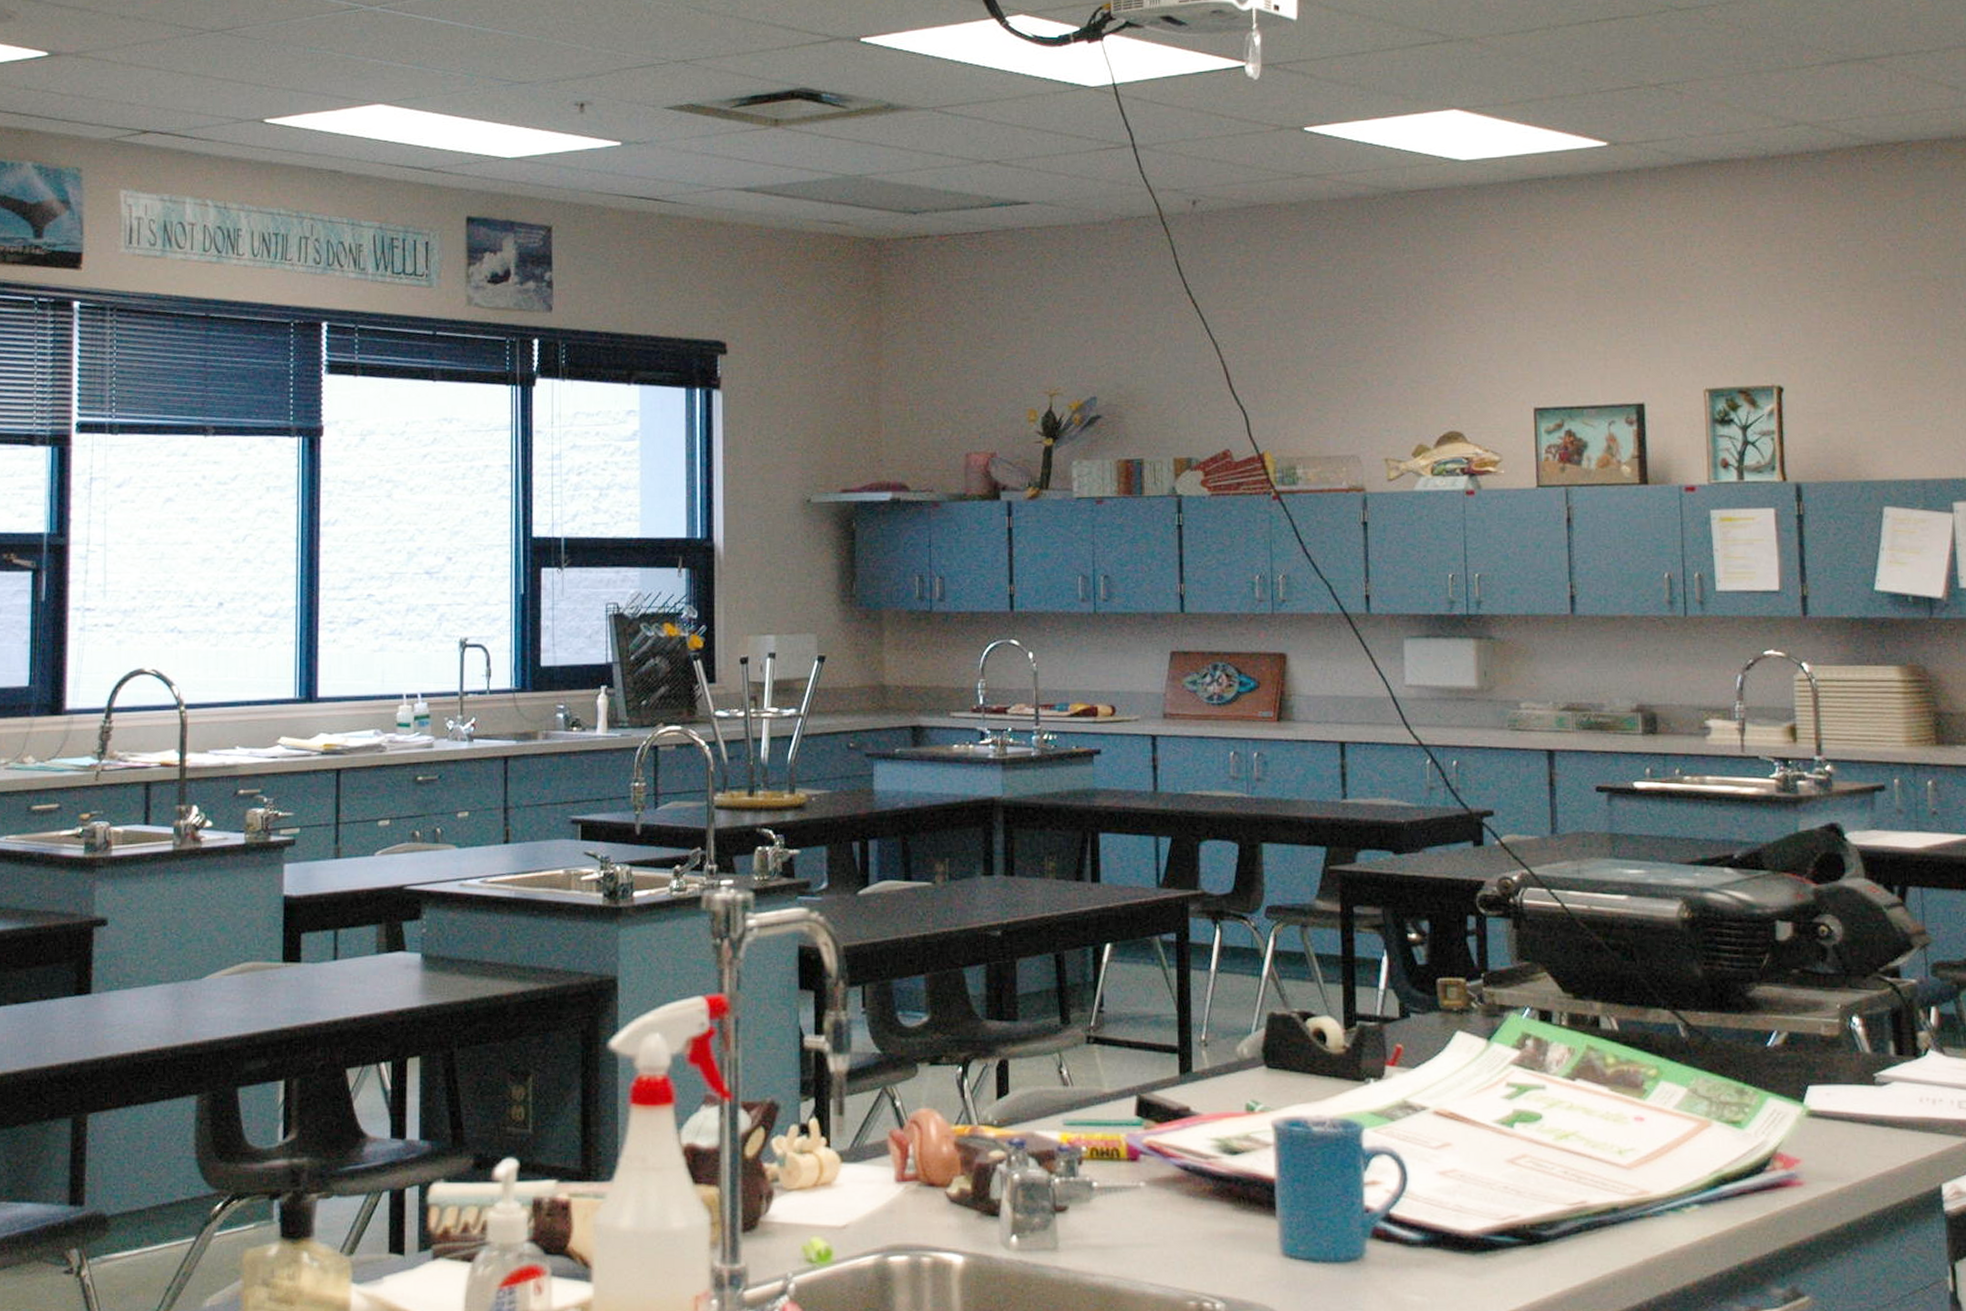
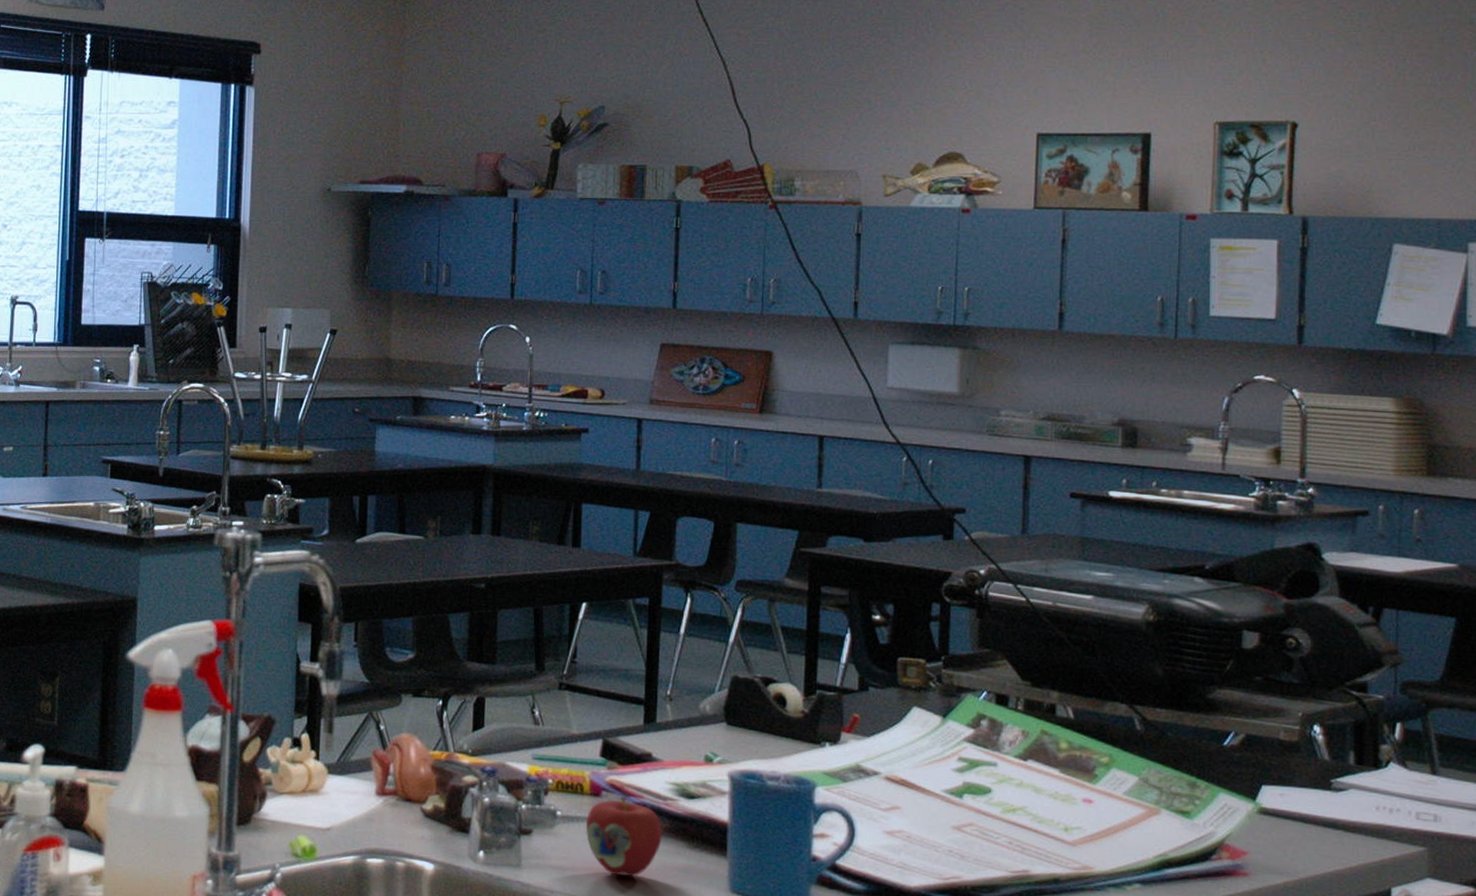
apple: none [1124,1158,1208,1250] -> present [585,796,663,877]

